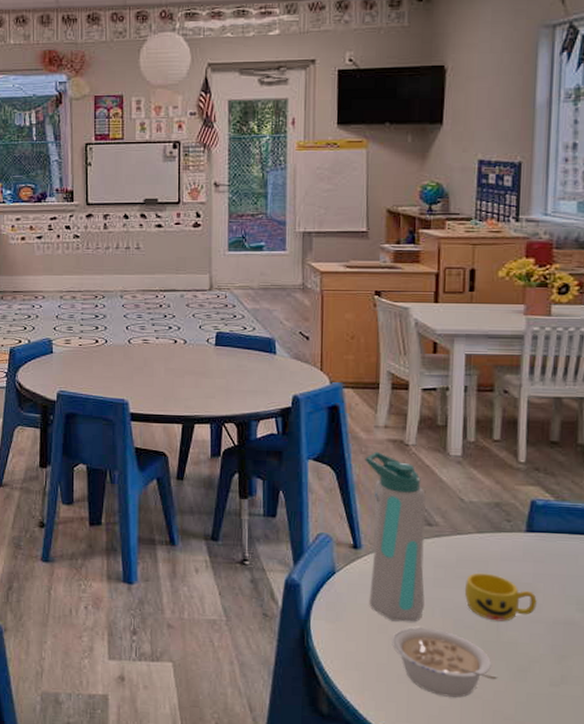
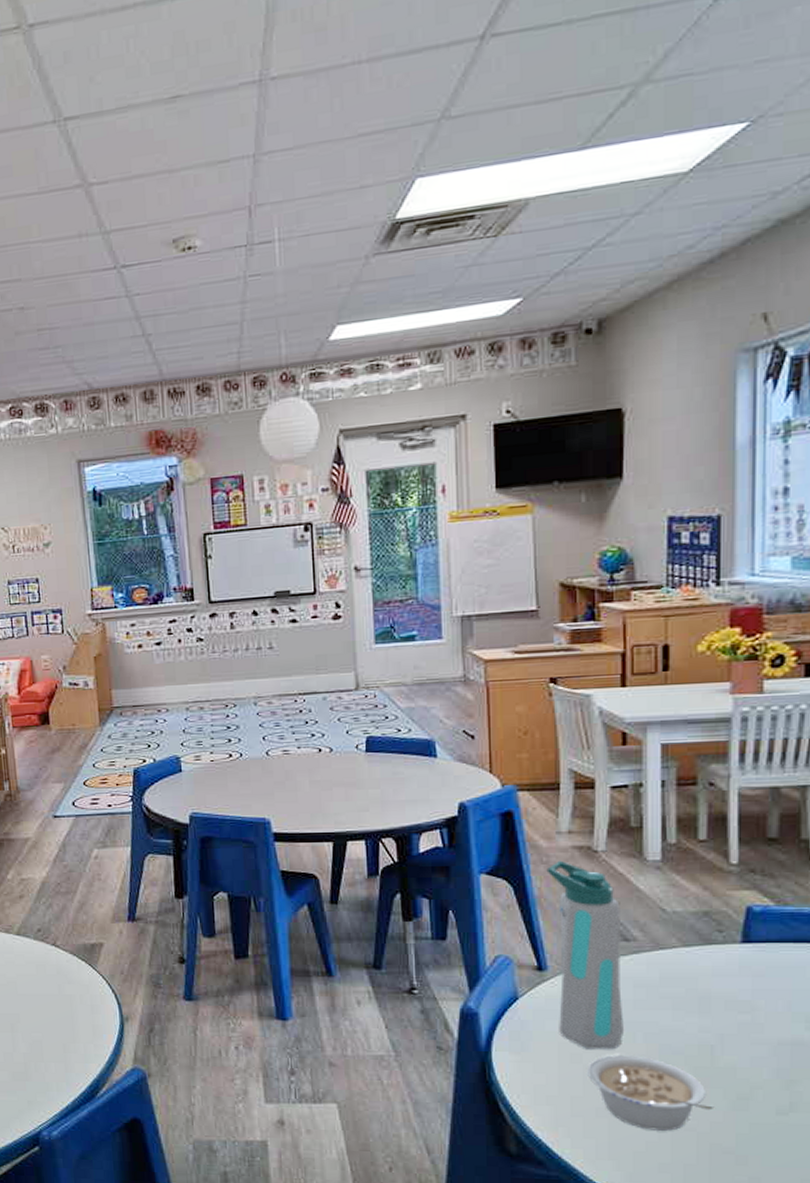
cup: present [464,572,537,621] -> none [670,991,758,1045]

